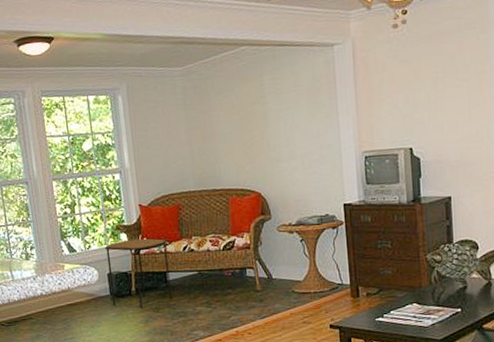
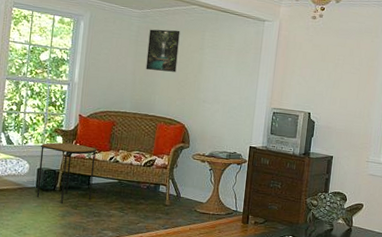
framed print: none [197,81,238,137] -> present [145,29,180,72]

